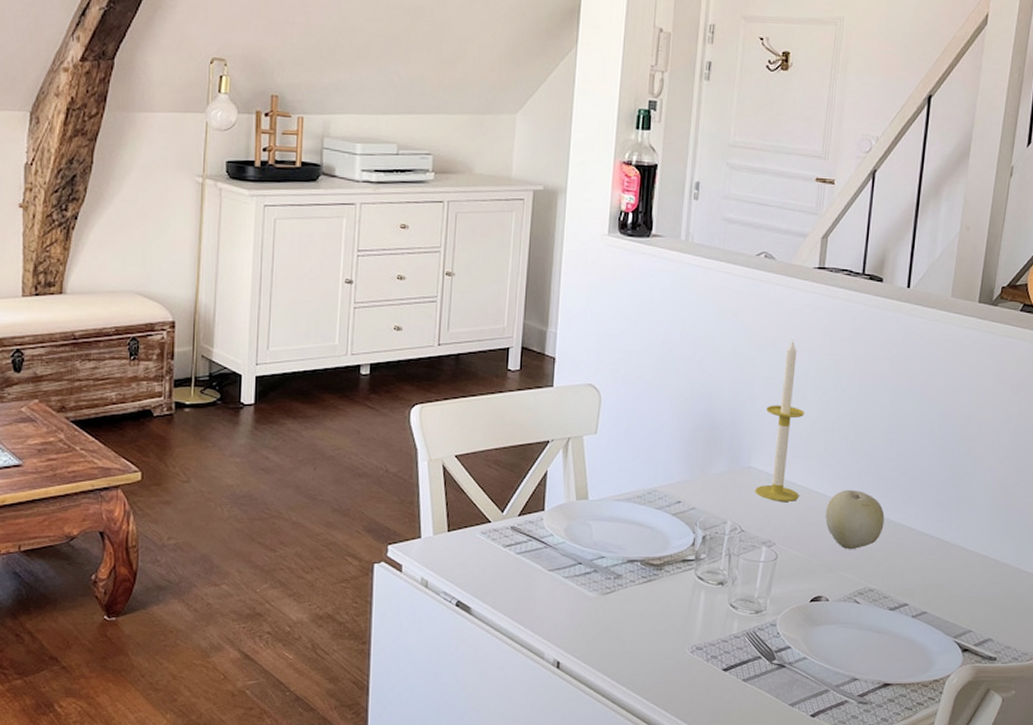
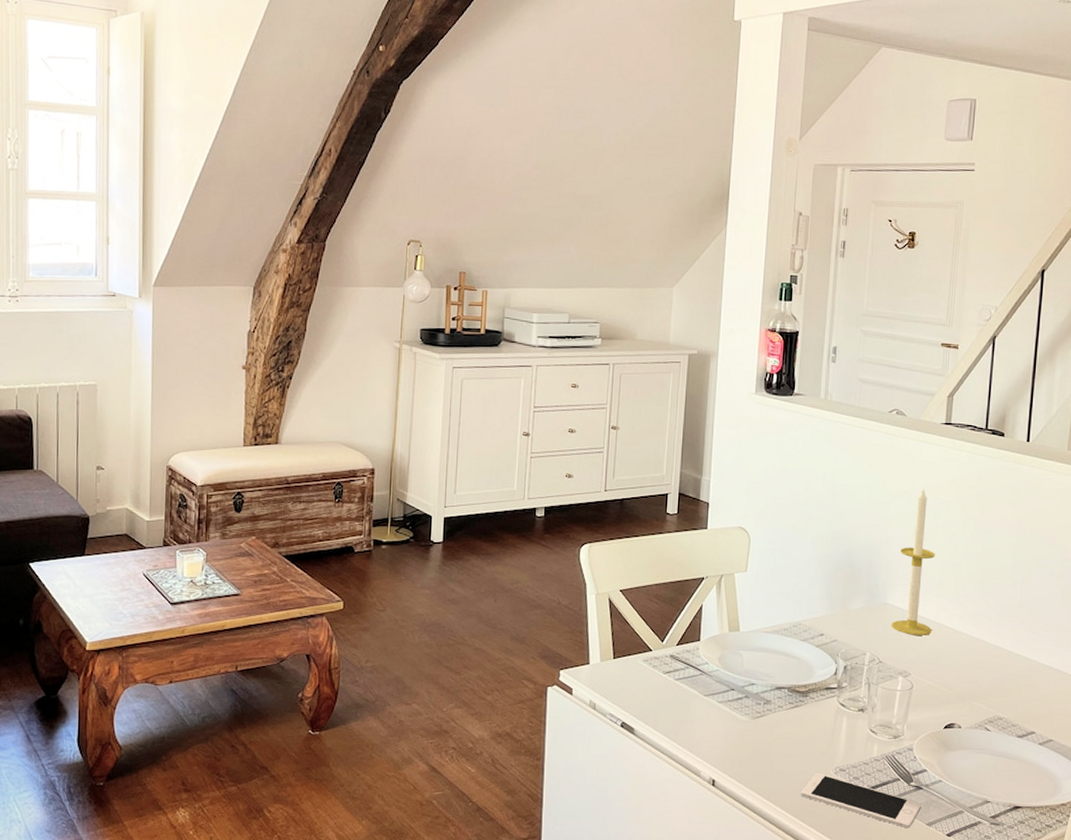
cell phone: none [653,652,784,710] -> present [801,773,921,829]
fruit: present [826,490,885,549] -> none [957,626,1011,680]

